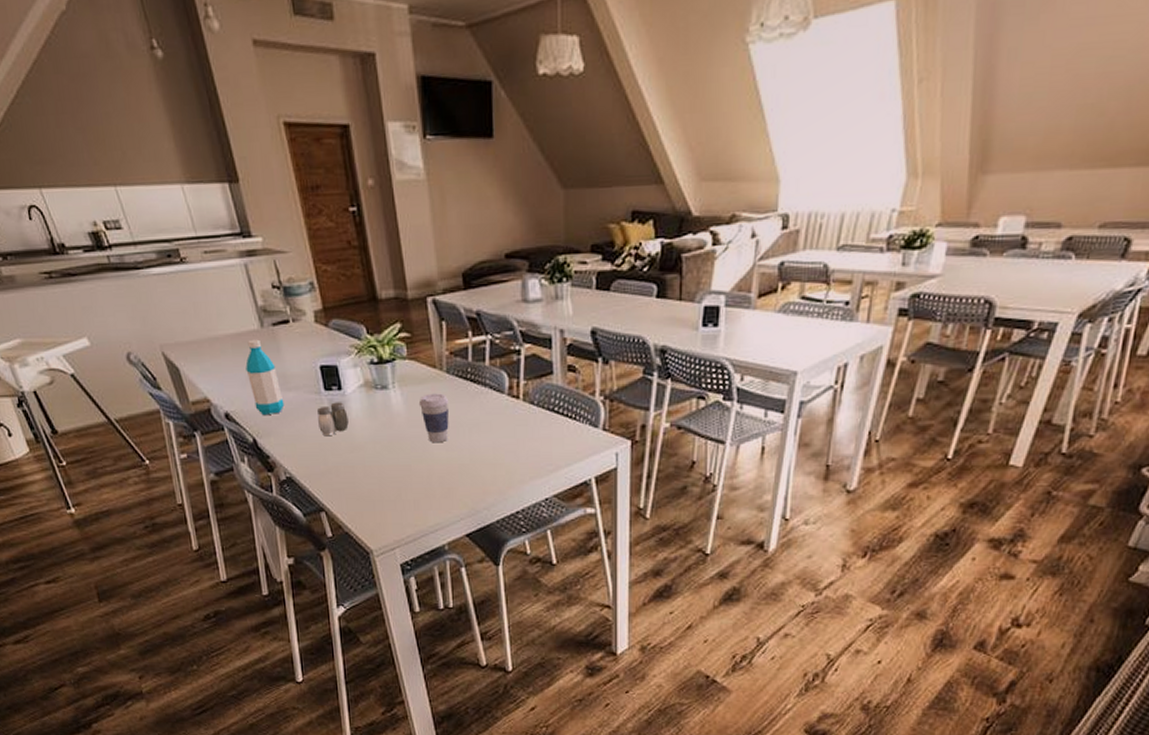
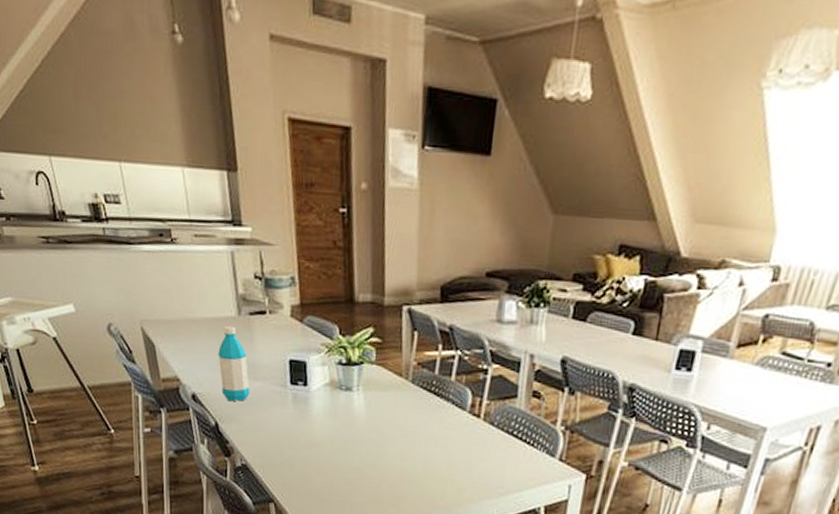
salt and pepper shaker: present [317,402,349,437] -> none [280,397,310,430]
coffee cup: present [418,393,449,443] -> none [380,401,410,451]

